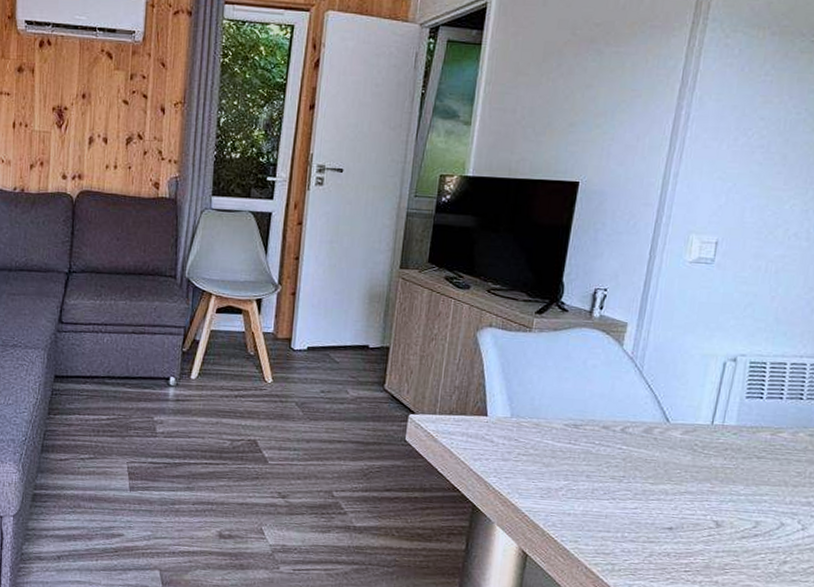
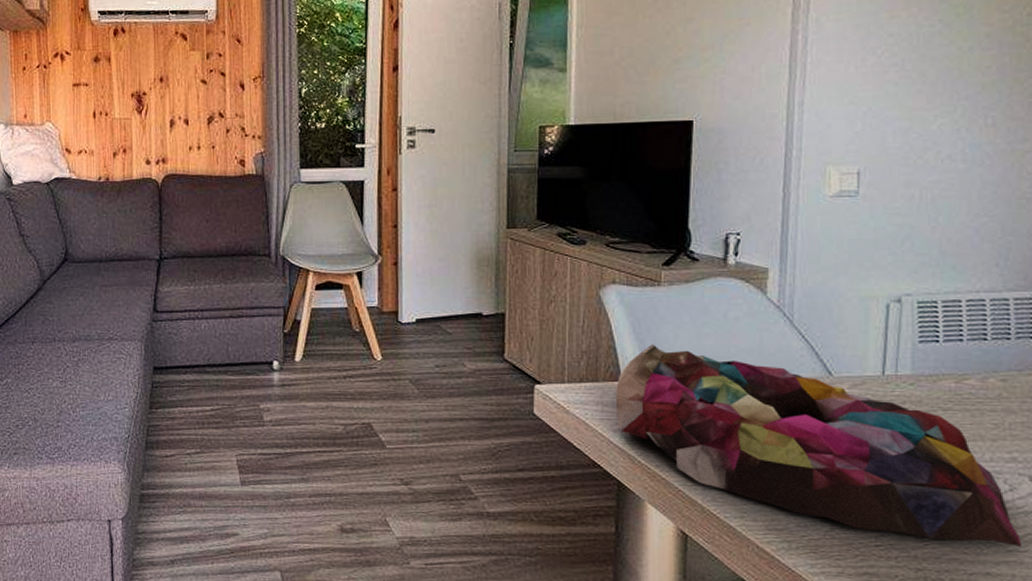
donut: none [478,384,805,578] -> present [615,344,1022,548]

